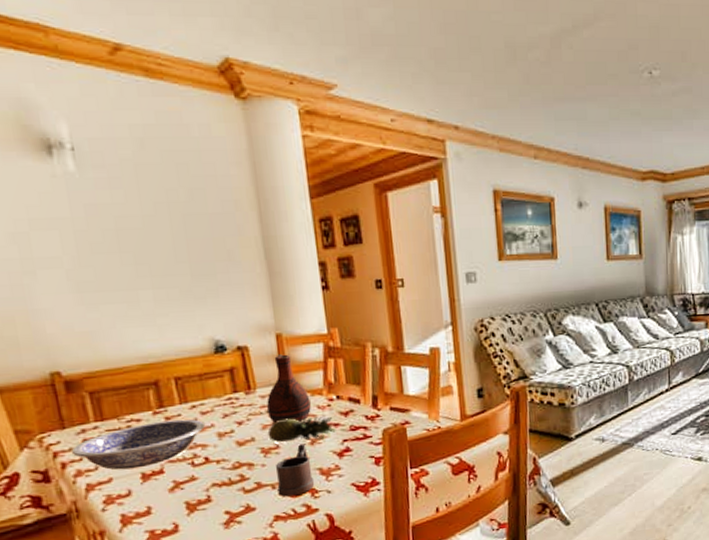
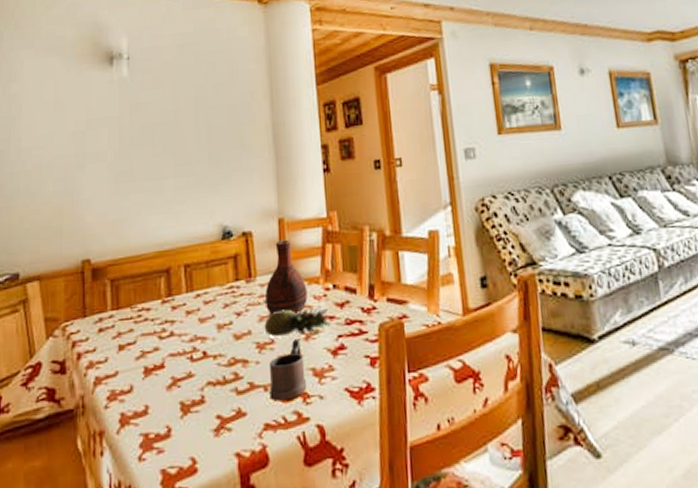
bowl: present [70,419,206,470] -> none [87,308,207,363]

